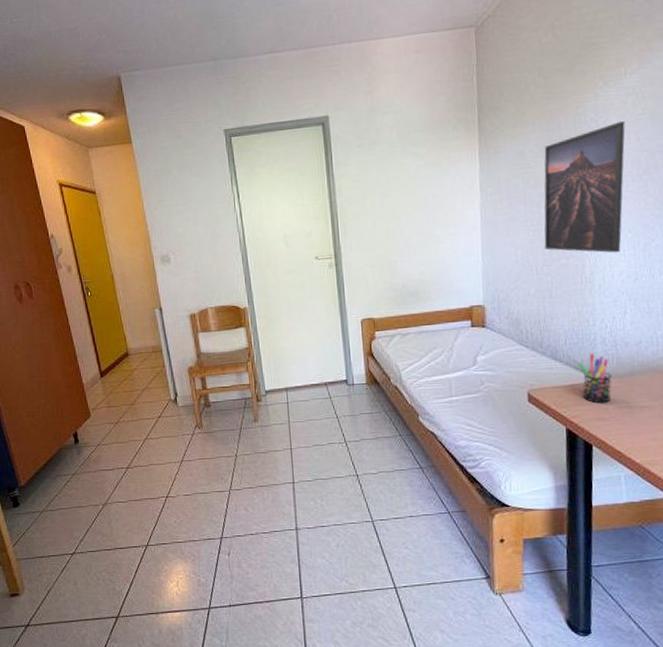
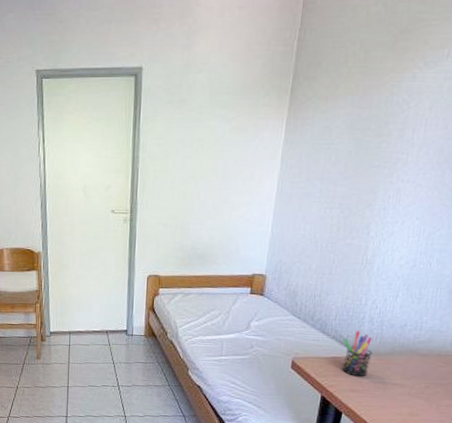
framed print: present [544,120,625,253] -> none [333,105,437,238]

